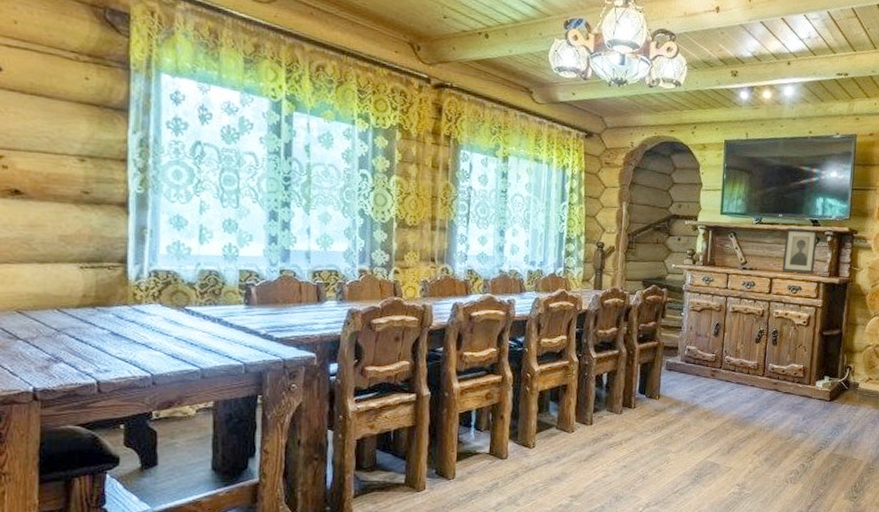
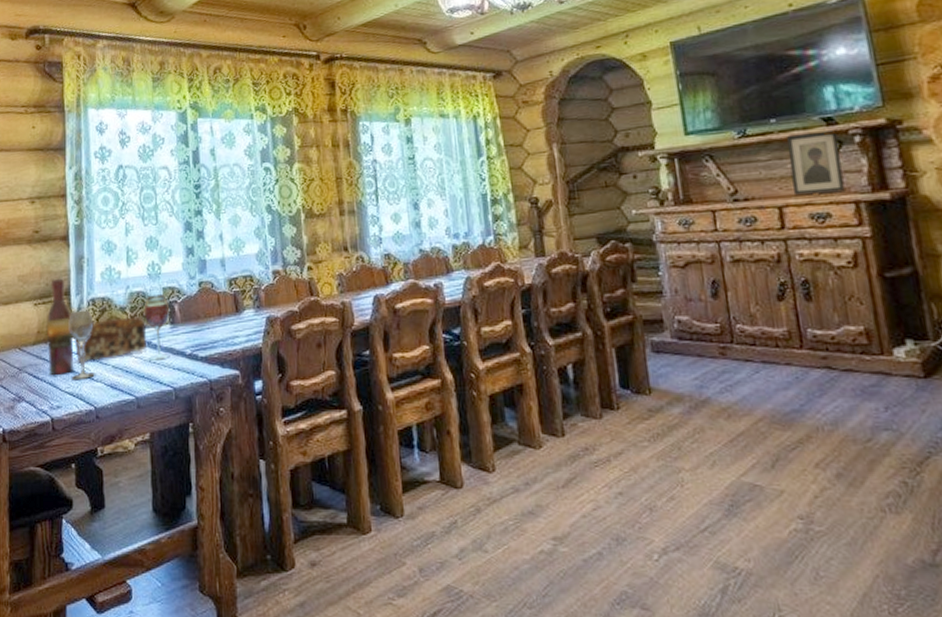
wine bottle: none [95,243,129,340] -> present [47,277,74,375]
wineglass: none [122,279,155,347] -> present [67,310,95,380]
bread loaf: none [129,291,217,331] -> present [74,316,146,363]
wineglass: none [215,275,246,337] -> present [144,294,170,361]

